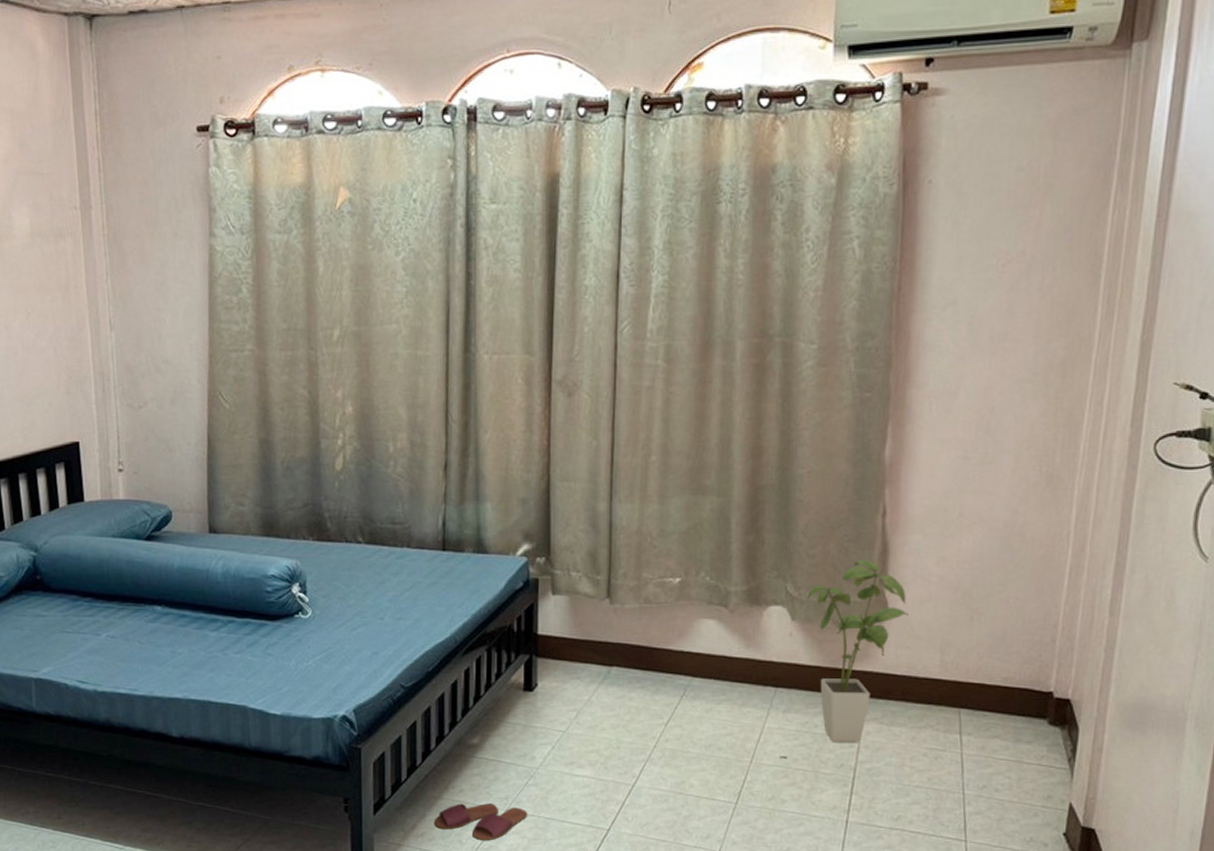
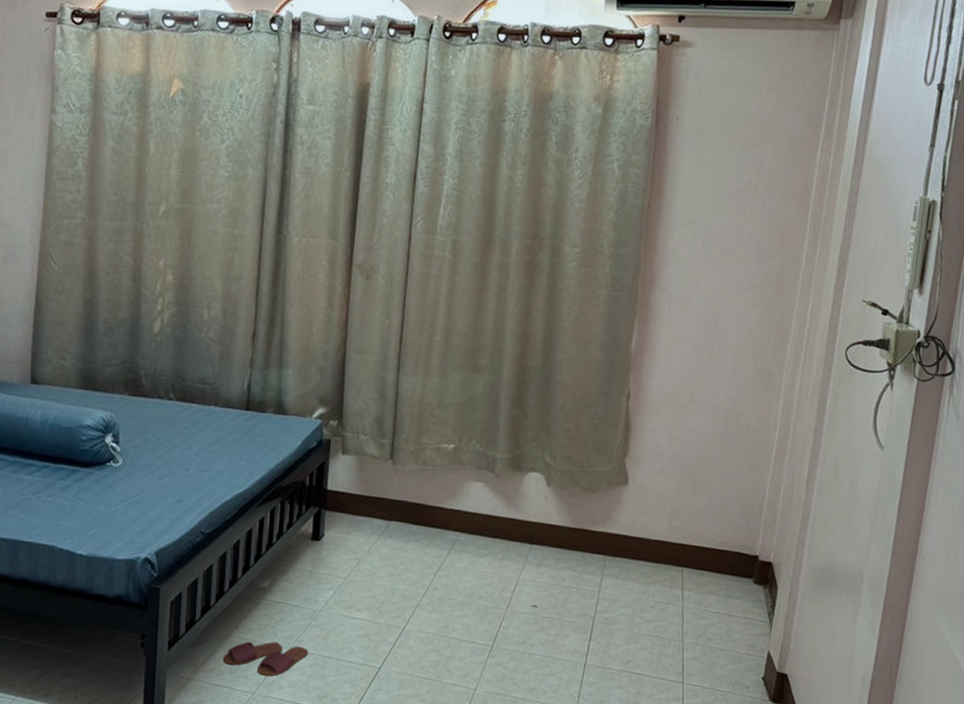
house plant: present [807,559,909,743] -> none [561,435,644,595]

